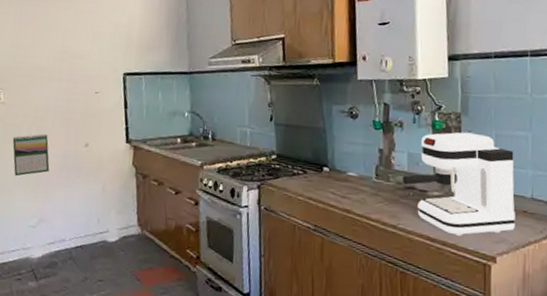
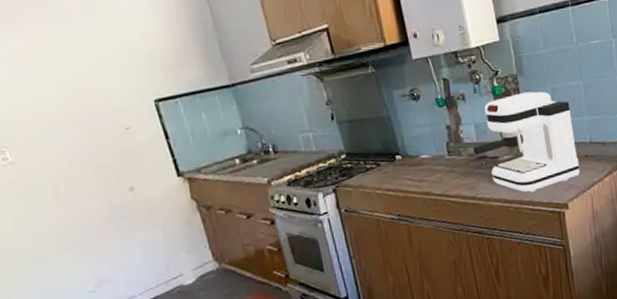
calendar: present [12,134,50,176] -> none [37,188,94,243]

